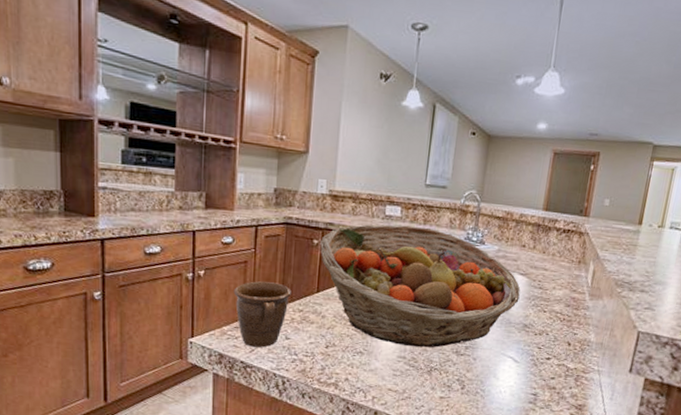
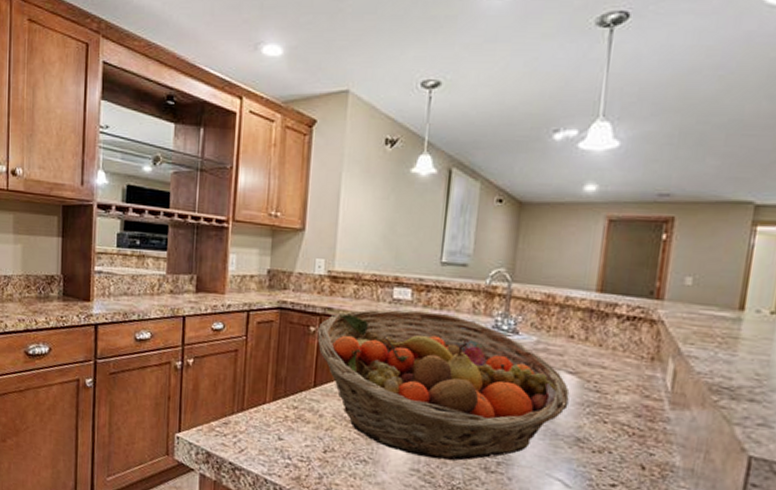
mug: present [233,281,291,348] -> none [223,372,285,448]

